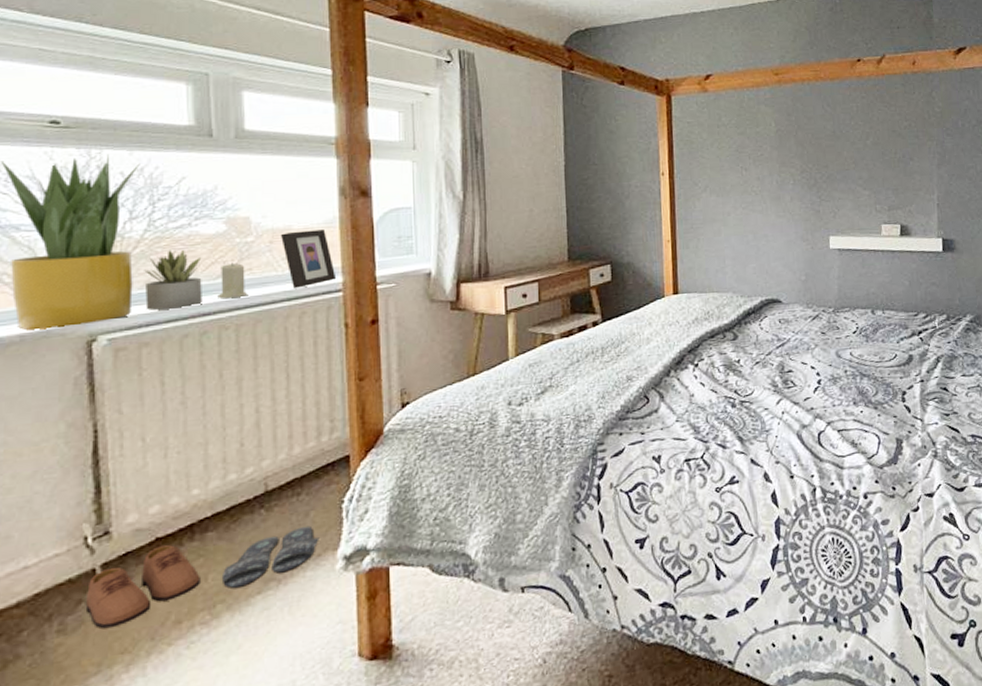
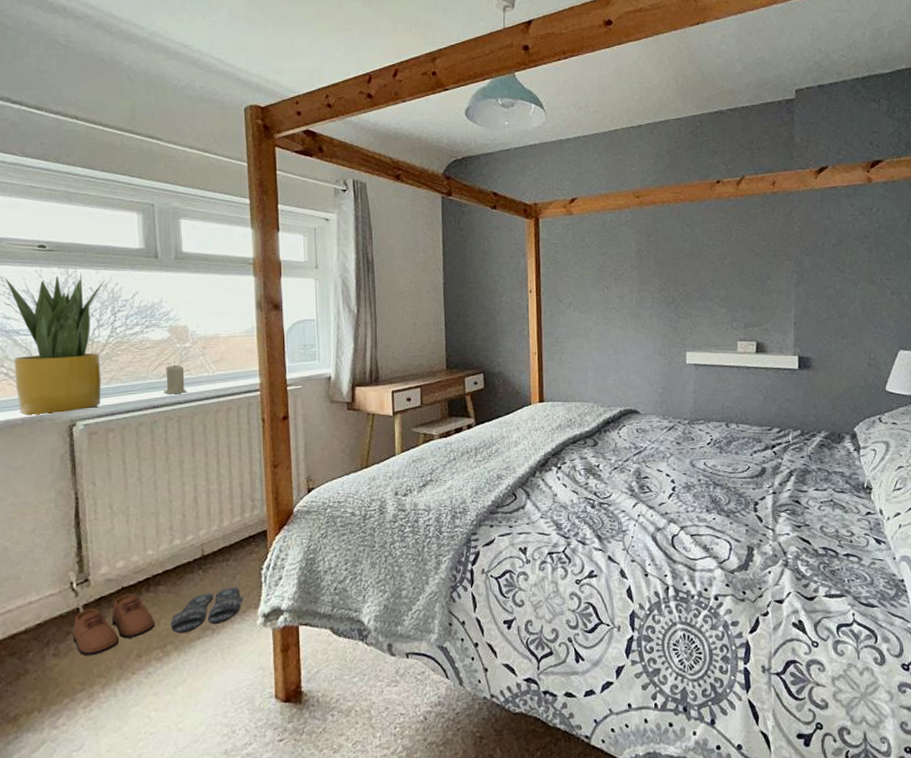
succulent plant: present [144,249,202,310] -> none [109,352,152,402]
picture frame: present [280,229,337,289] -> none [210,338,255,388]

